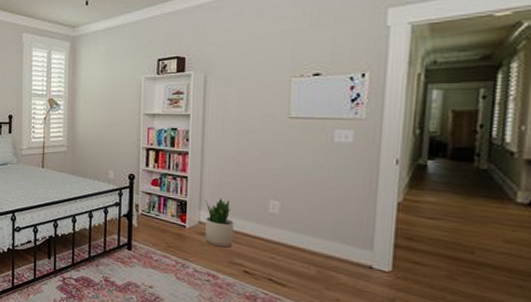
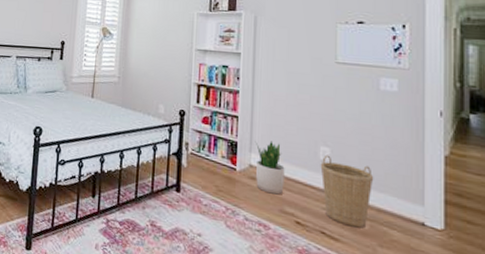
basket: none [269,208,324,274] -> present [320,155,374,229]

